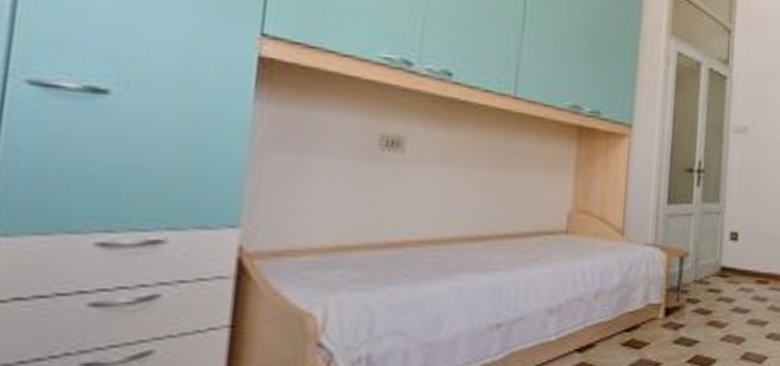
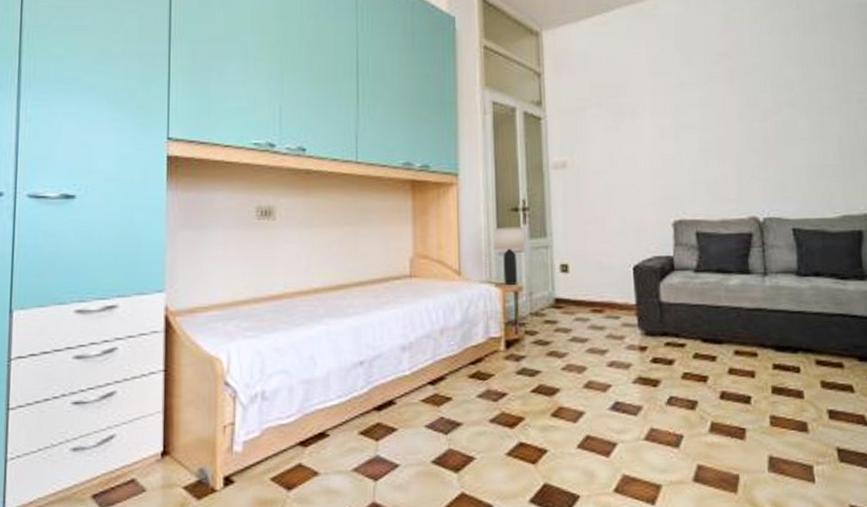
table lamp: none [662,187,697,250] -> present [493,227,525,285]

